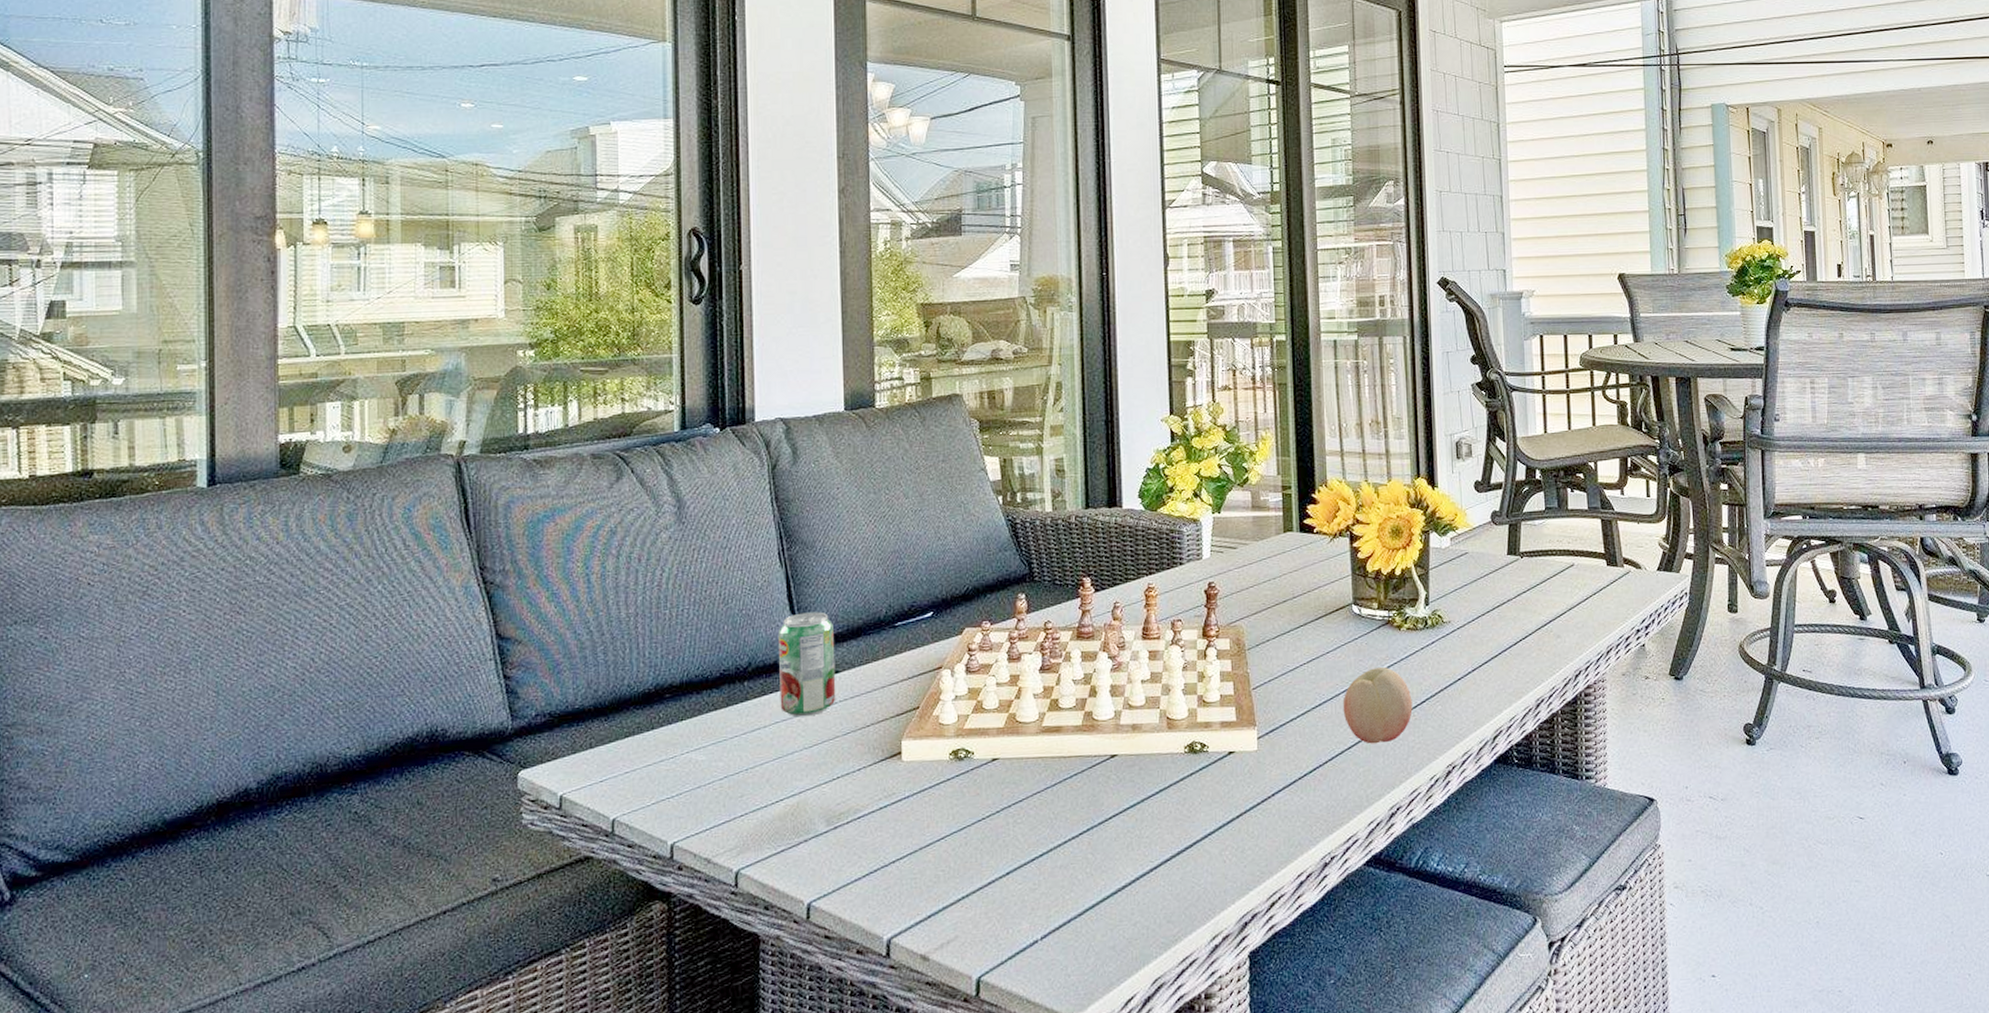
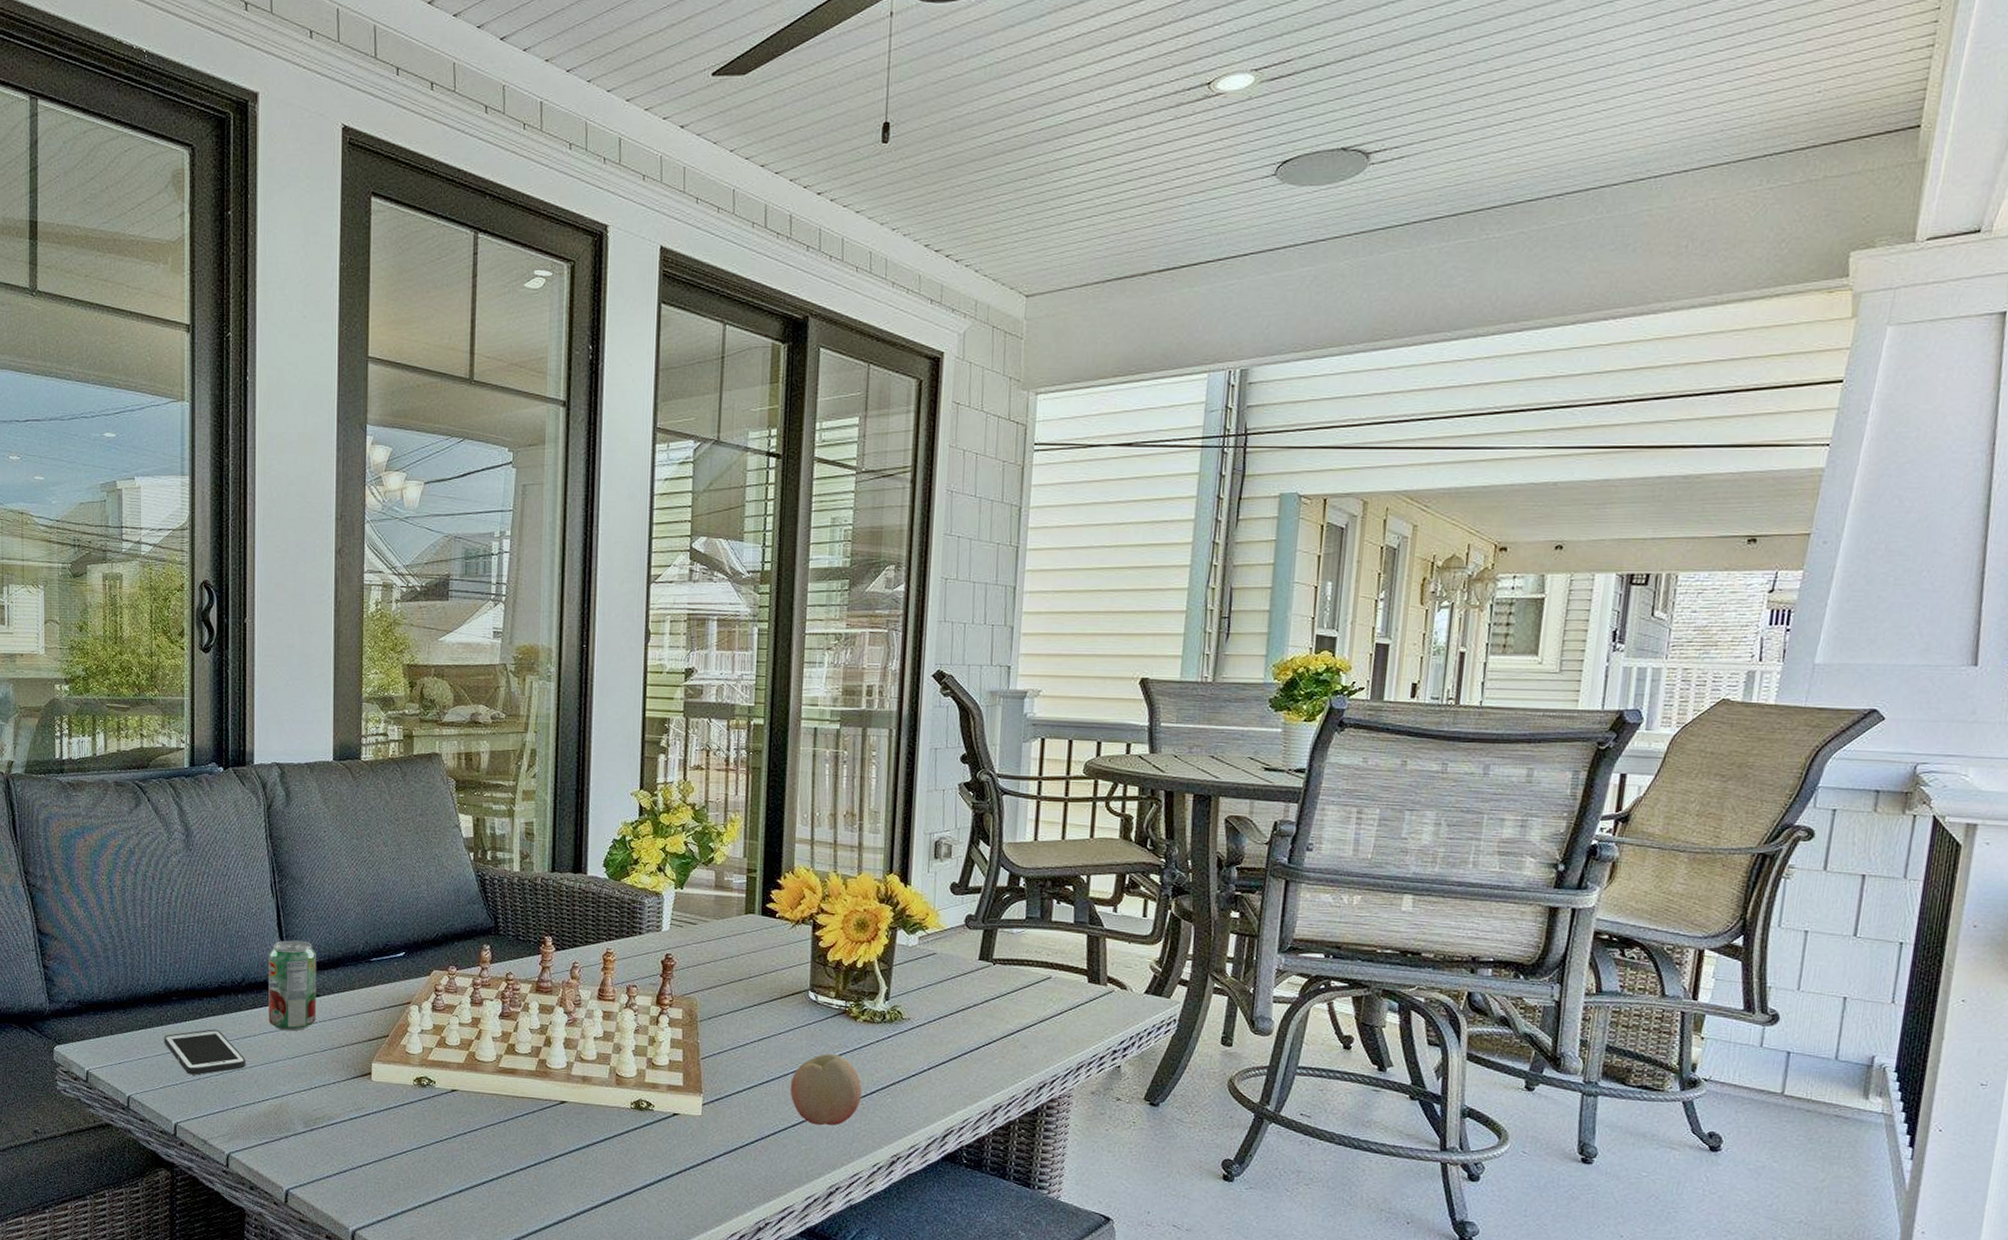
cell phone: none [655,725,755,783] -> present [164,1029,246,1075]

